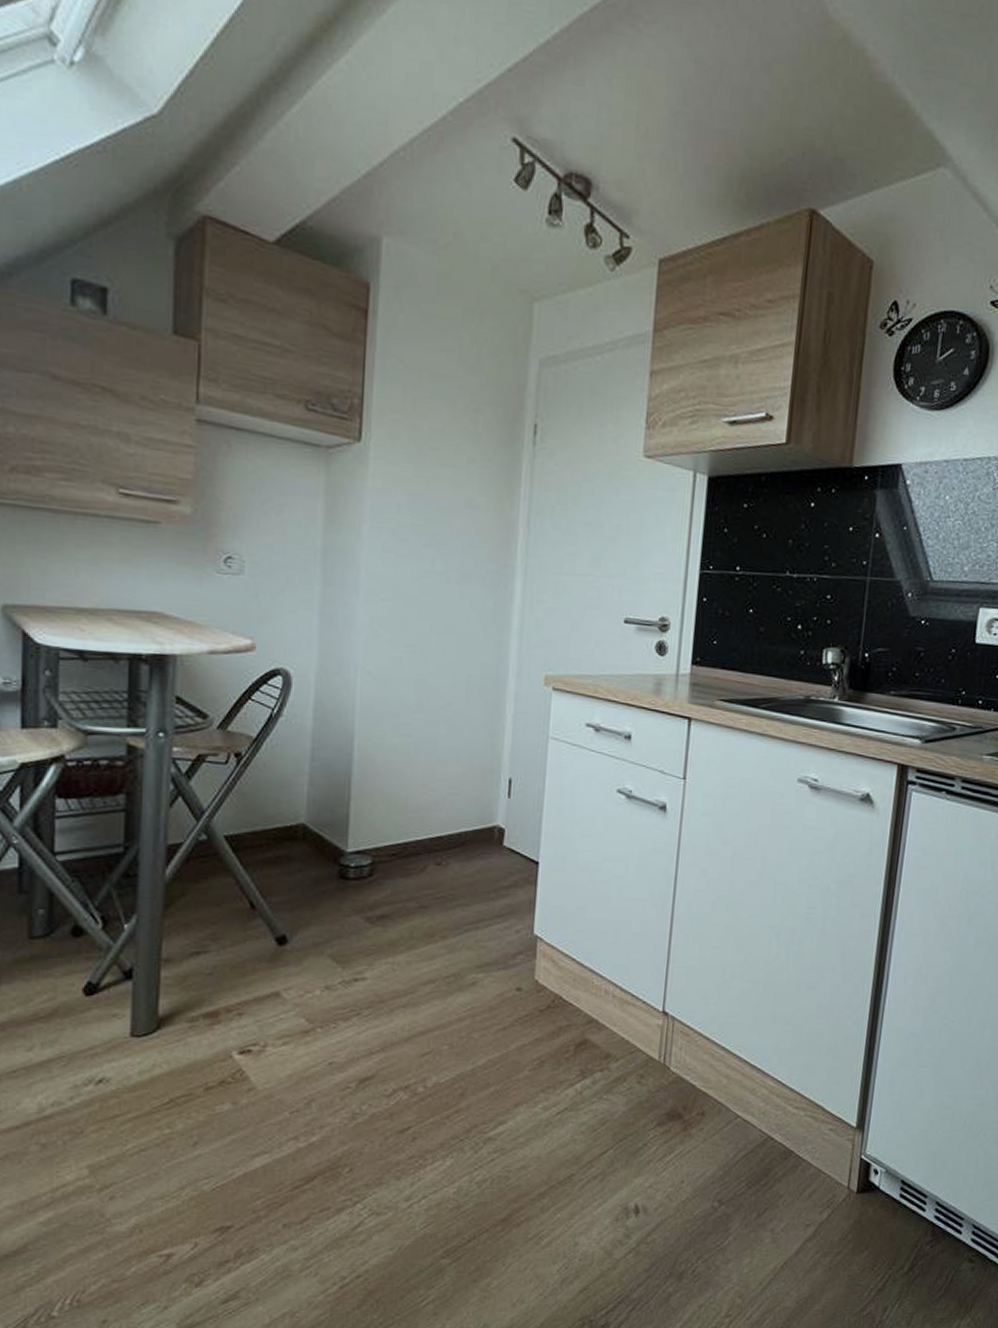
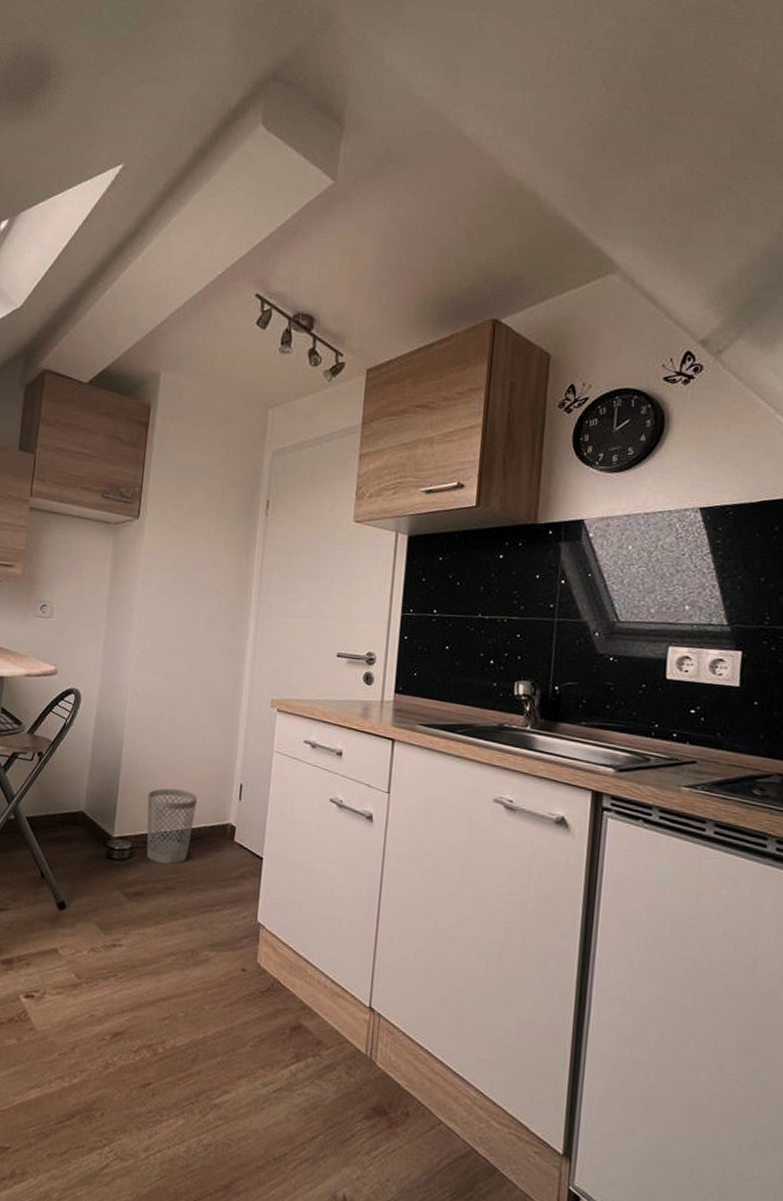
wastebasket: none [390,788,456,879] -> present [146,788,198,864]

